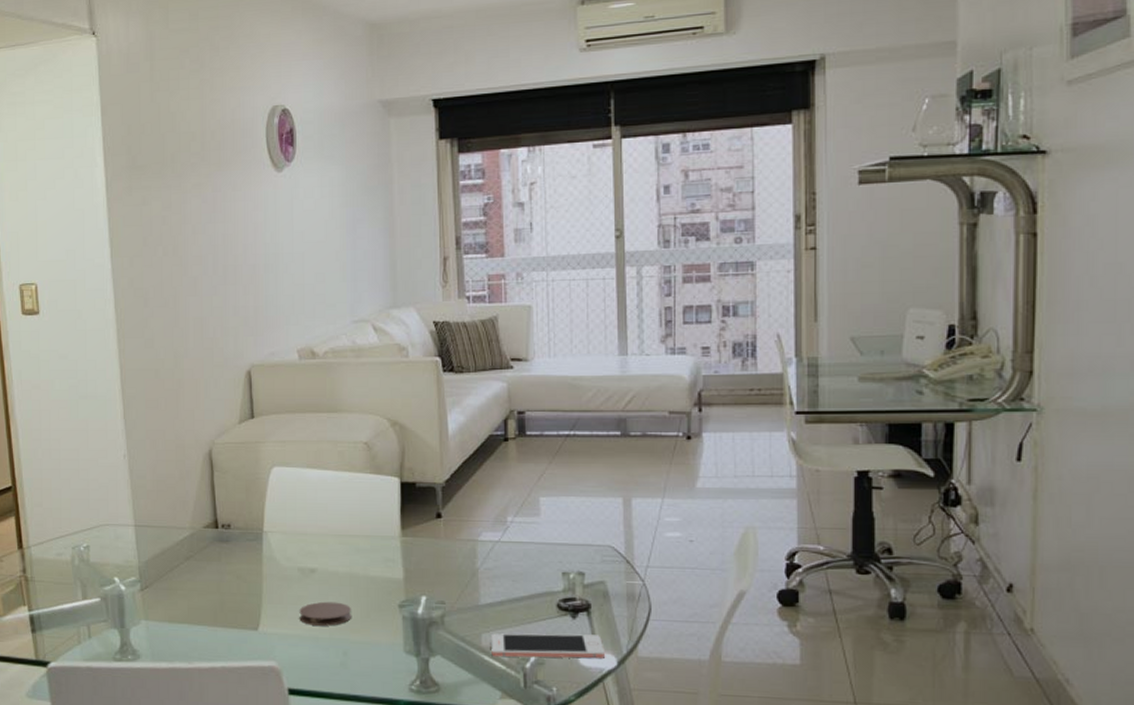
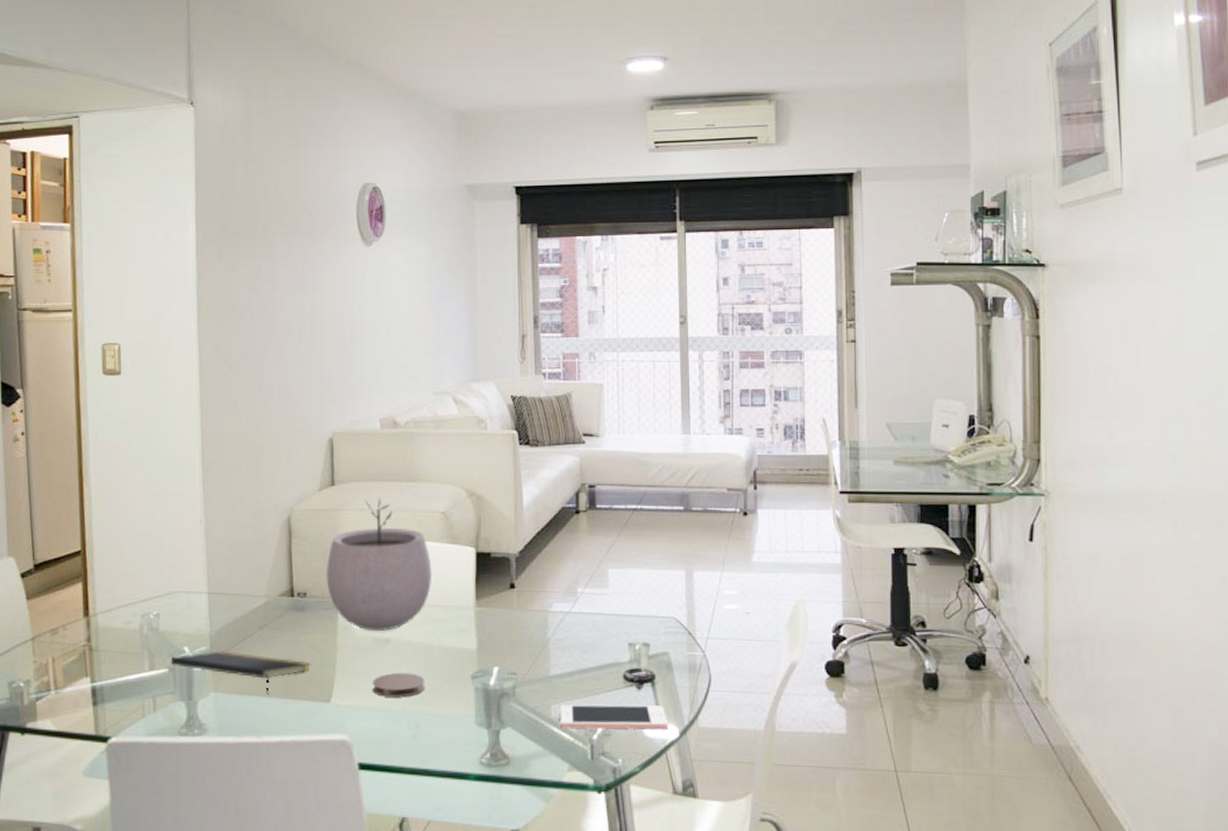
notepad: none [102,581,238,623] -> present [170,651,311,695]
plant pot: none [248,430,357,562] -> present [325,498,433,632]

